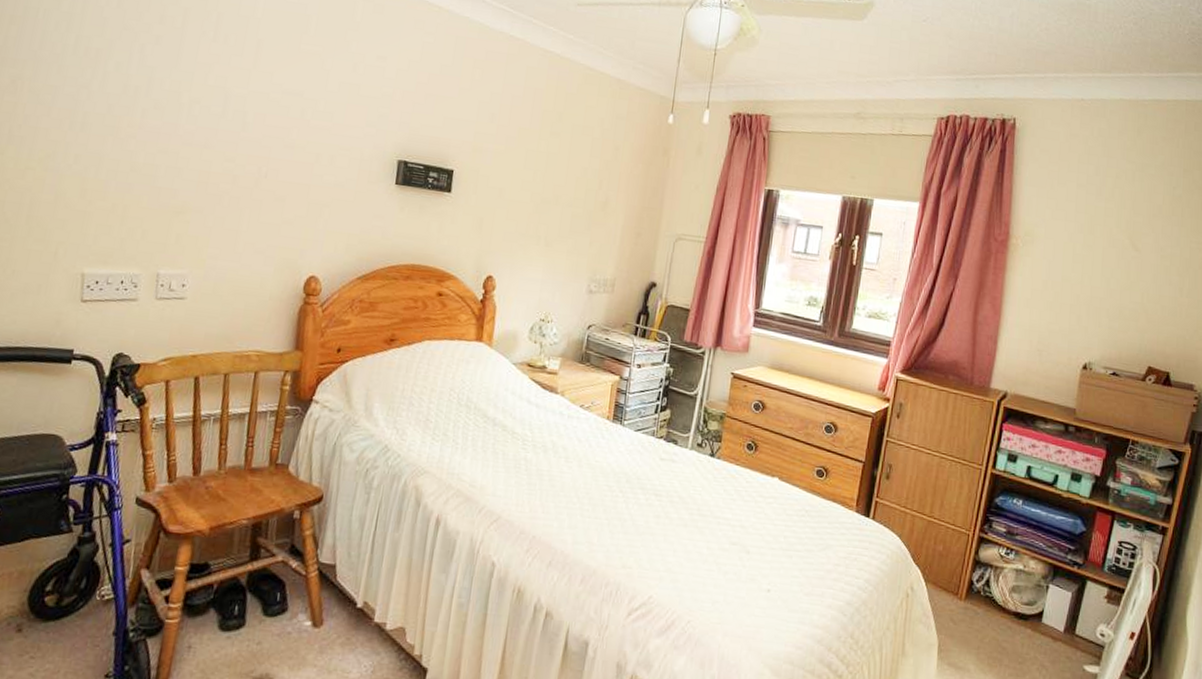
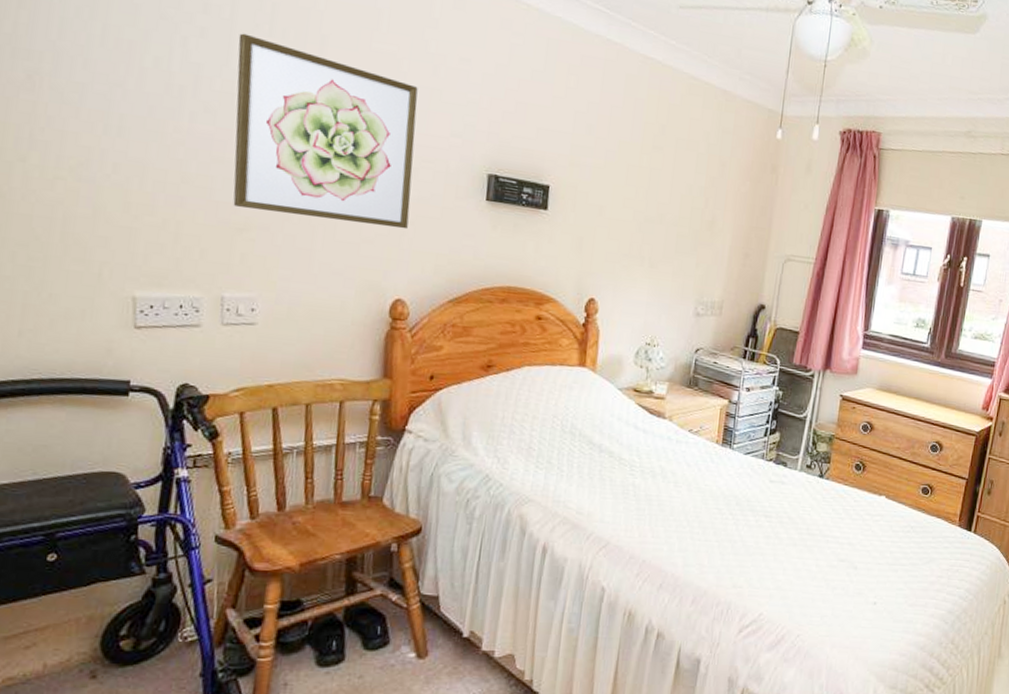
wall art: none [172,39,339,212] -> present [233,33,418,230]

